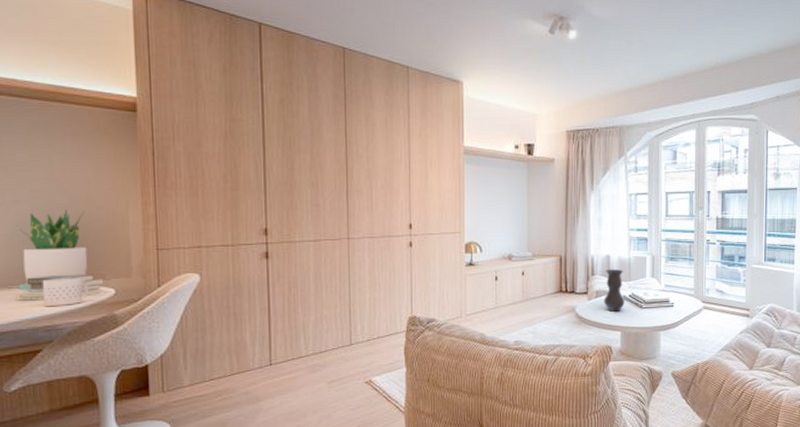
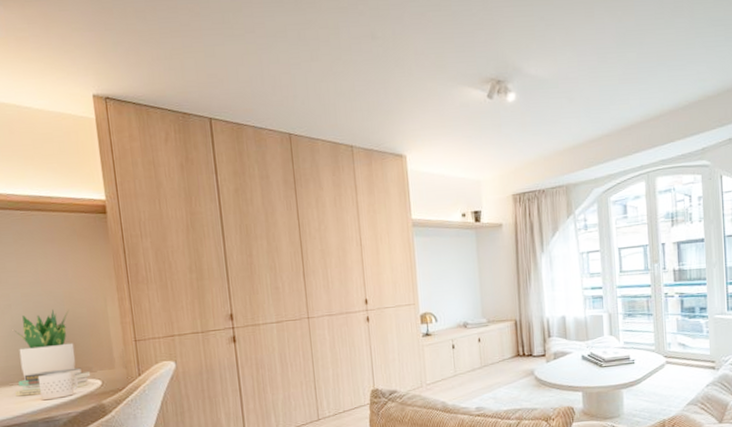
vase: present [604,268,625,312] -> none [561,329,584,373]

